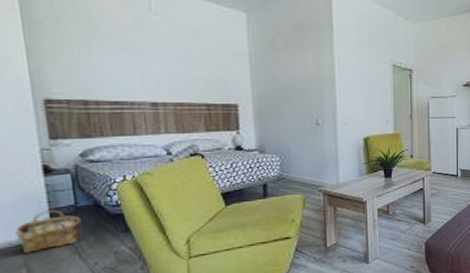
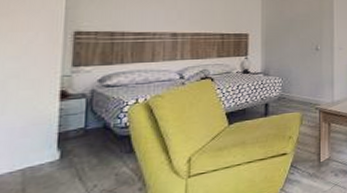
woven basket: present [15,210,82,253] -> none [19,133,89,178]

